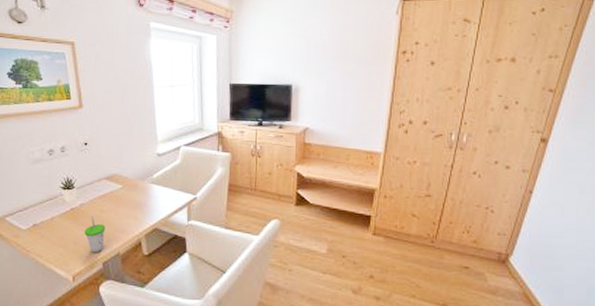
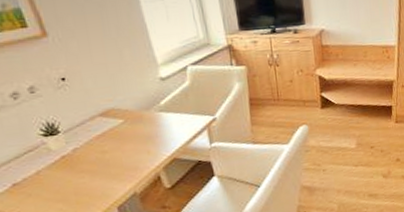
cup: present [84,215,106,253] -> none [85,159,115,200]

